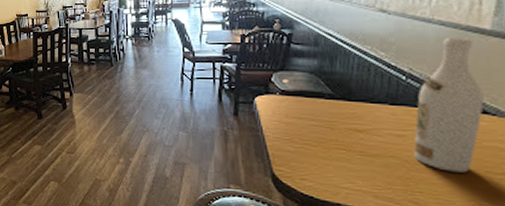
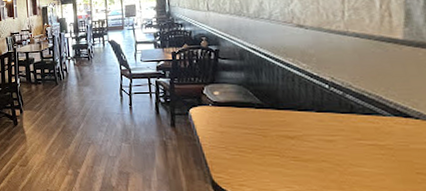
wine bottle: present [413,37,484,173] -> none [342,47,407,175]

